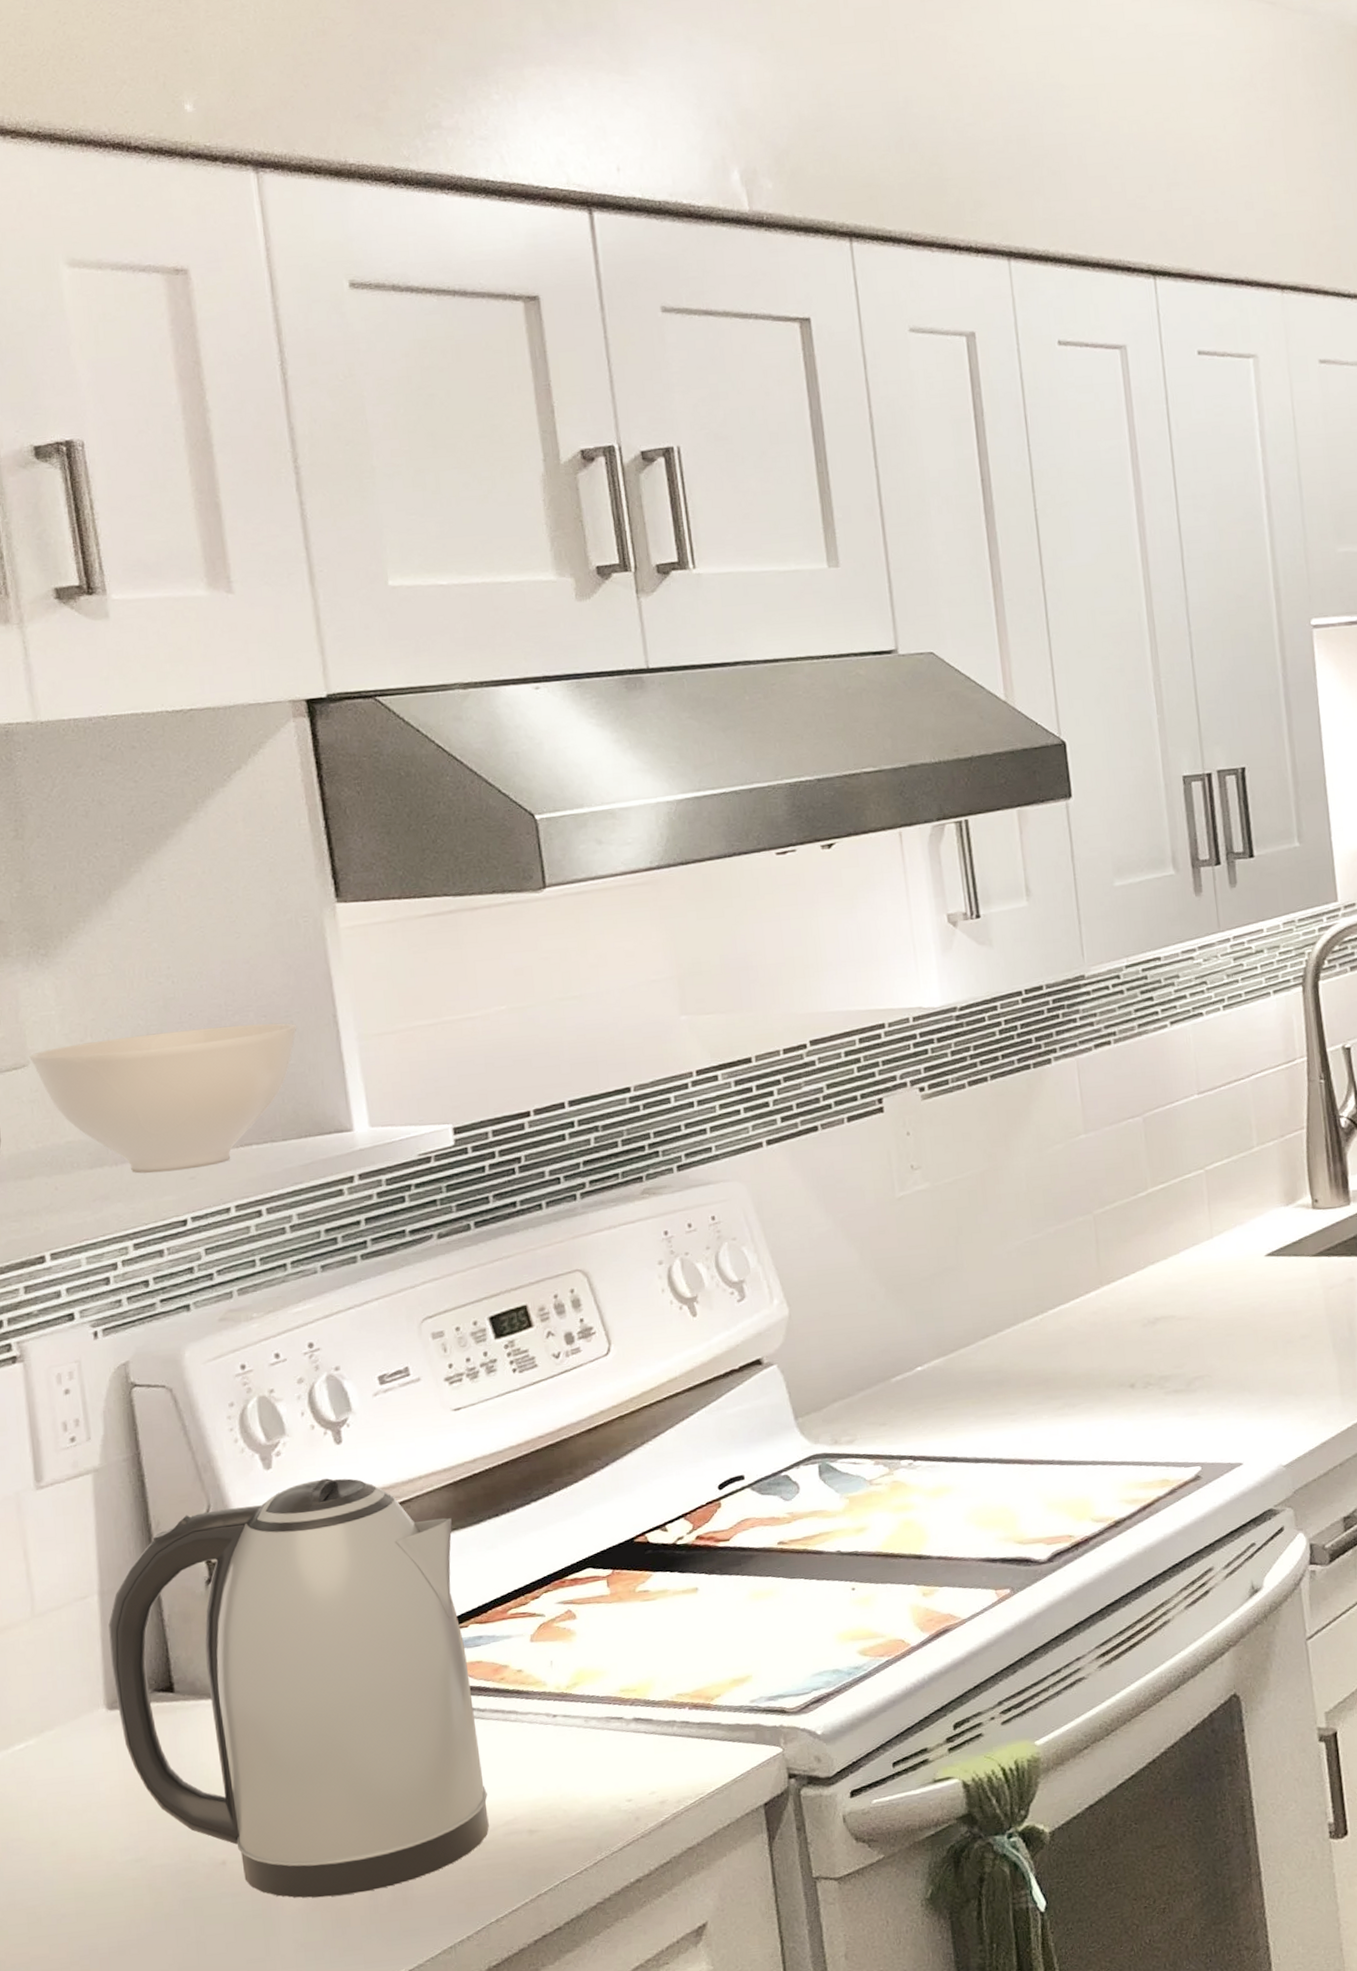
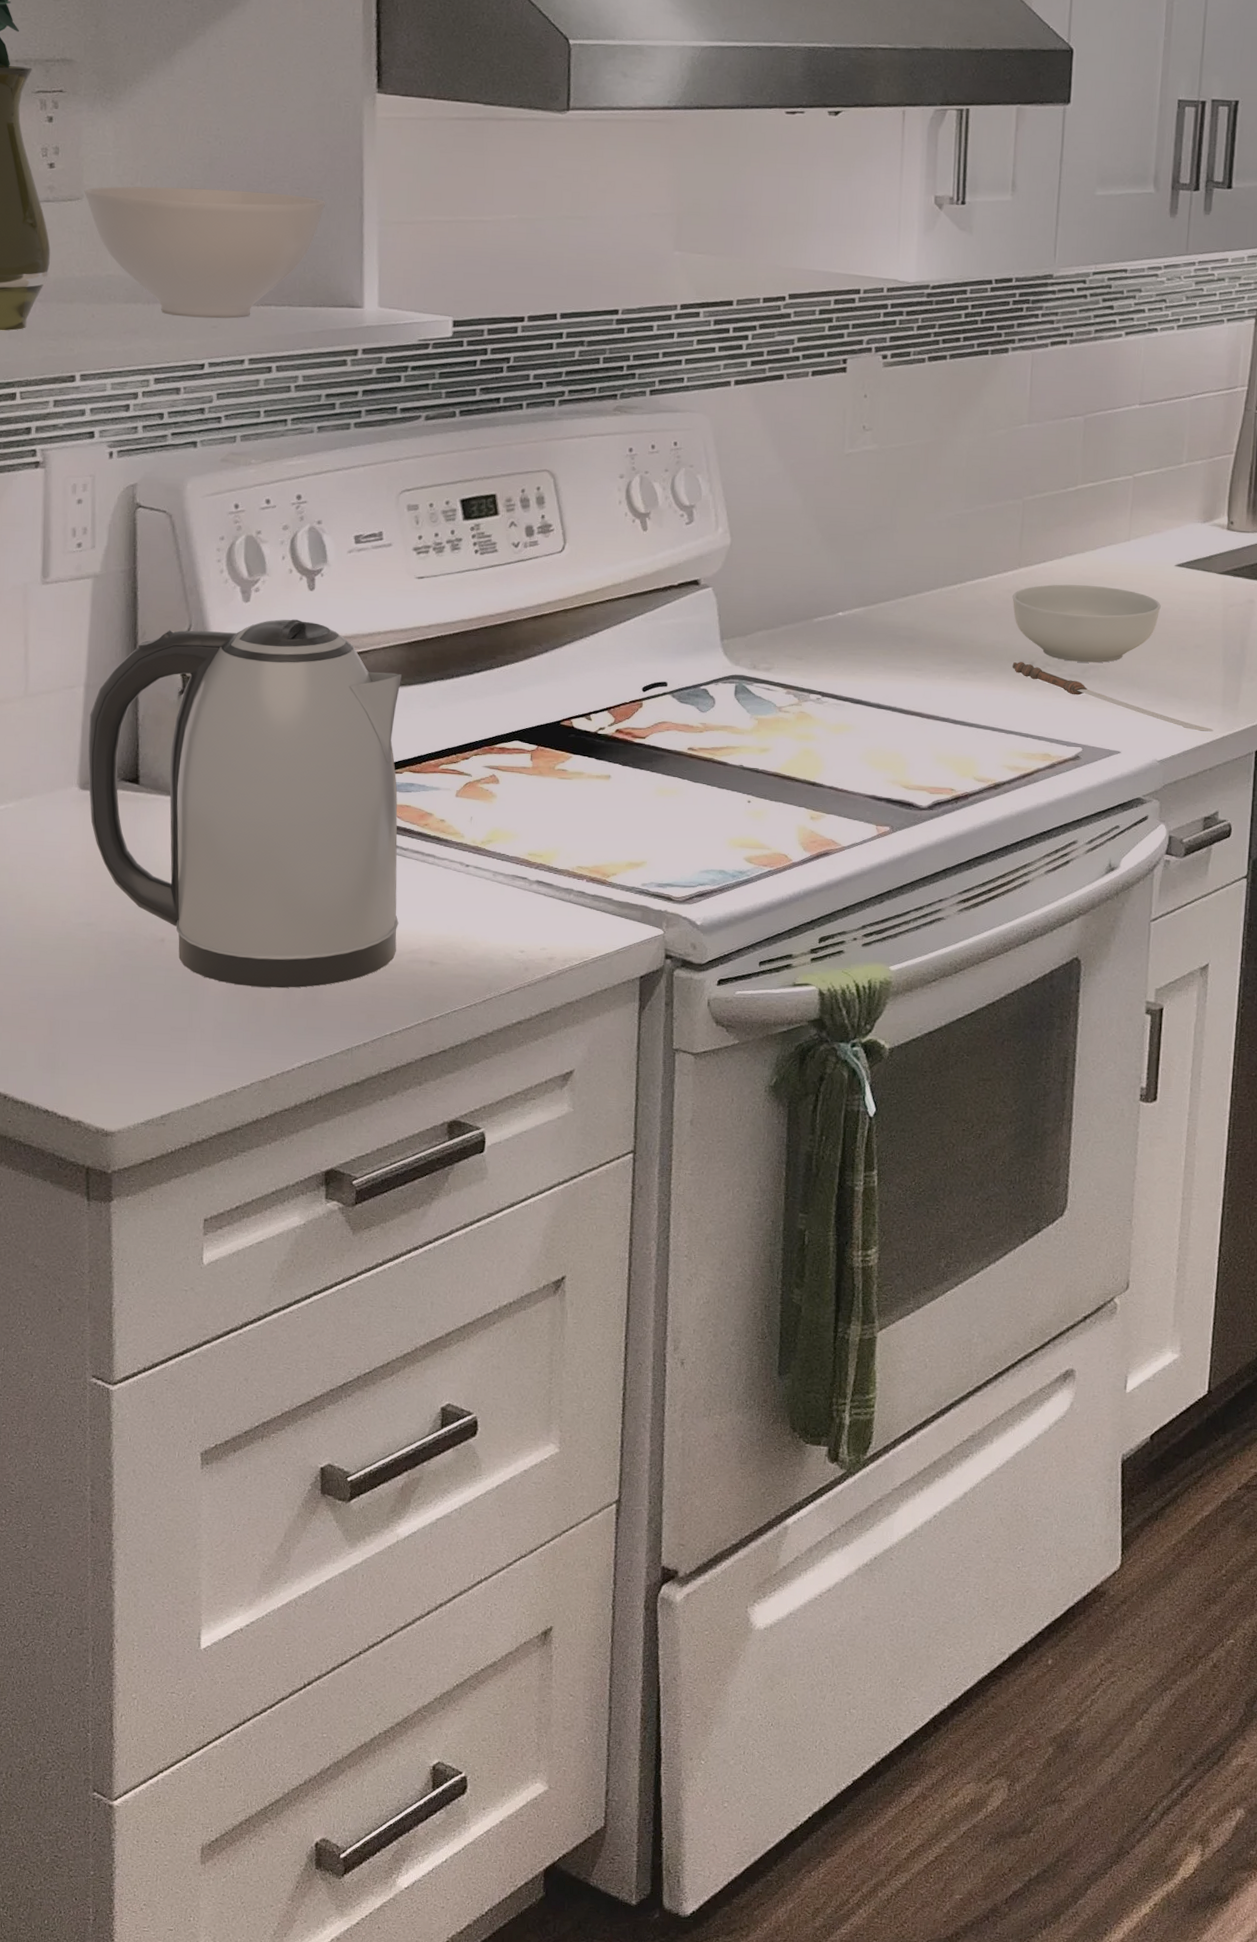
bowl: none [1099,1290,1258,1377] -> present [1012,584,1161,663]
knife: none [1111,1385,1336,1427] -> present [1012,662,1213,732]

